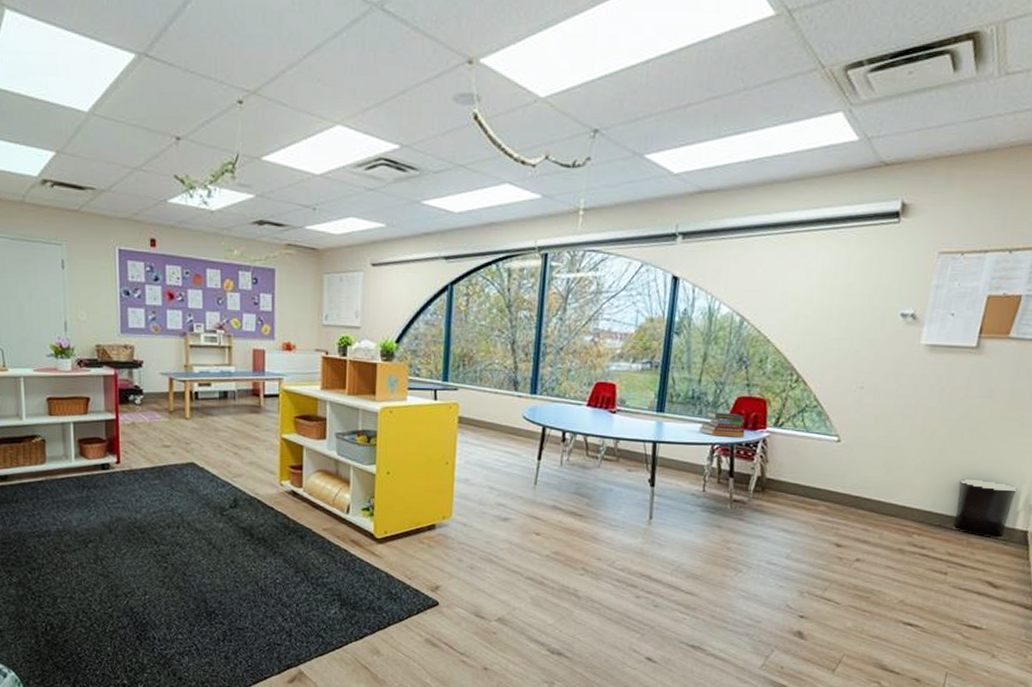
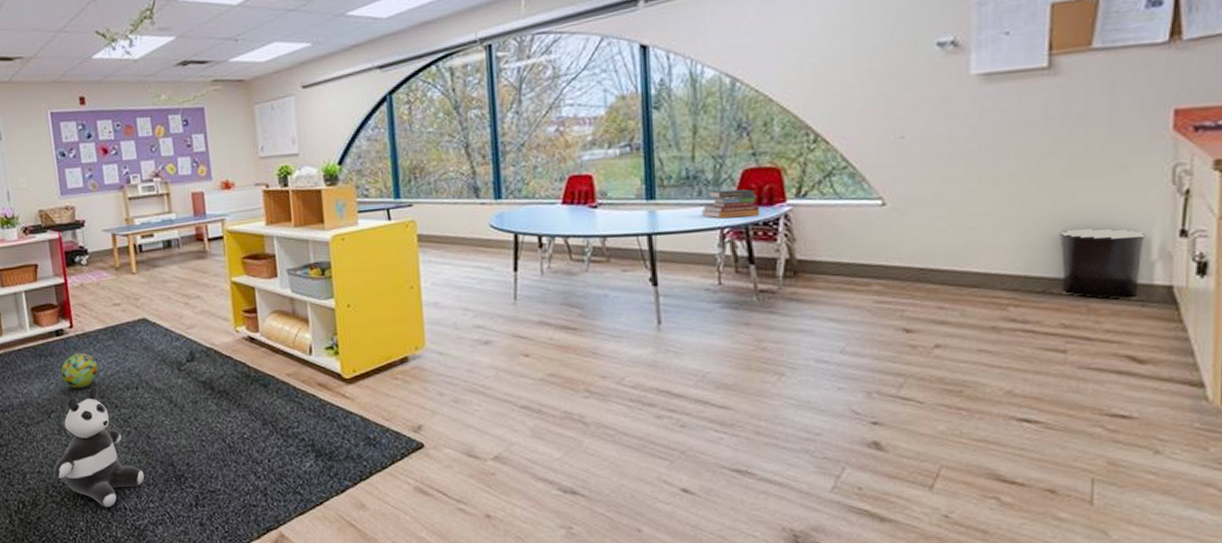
stuffed animal: none [85,522,177,636] -> present [53,386,145,507]
toy ball: none [103,488,142,522] -> present [61,352,99,389]

